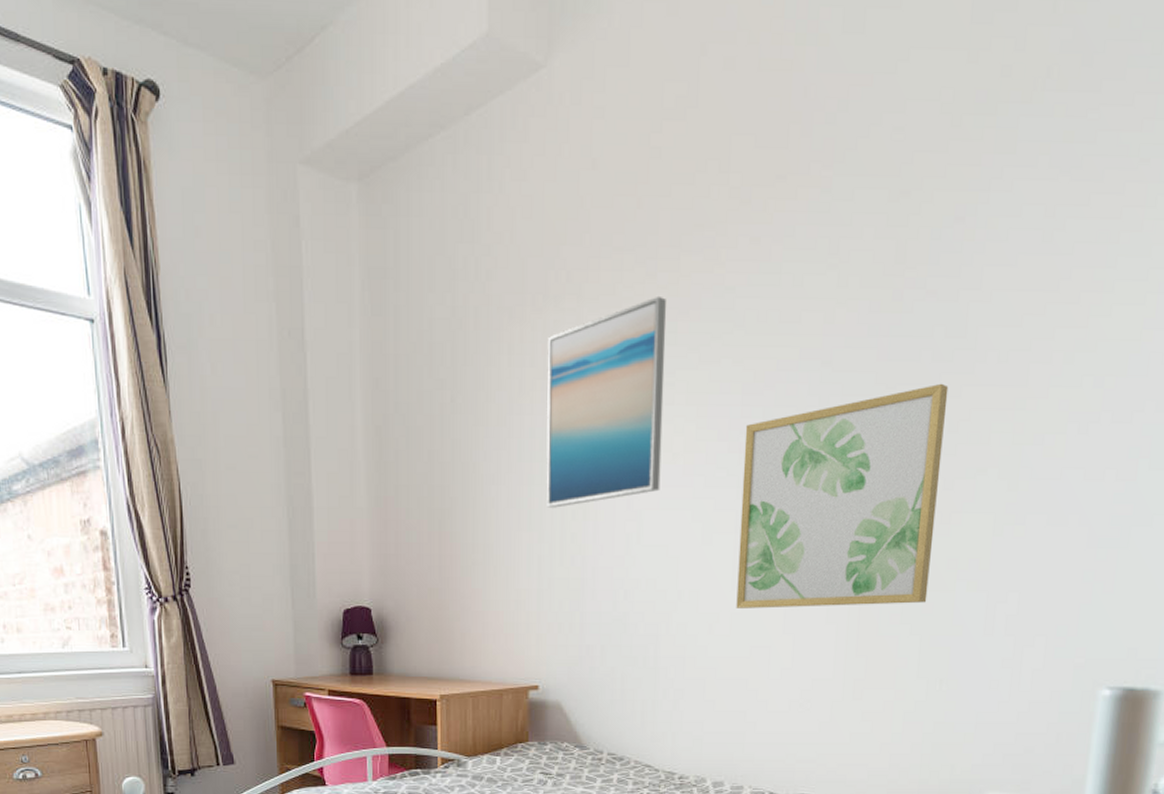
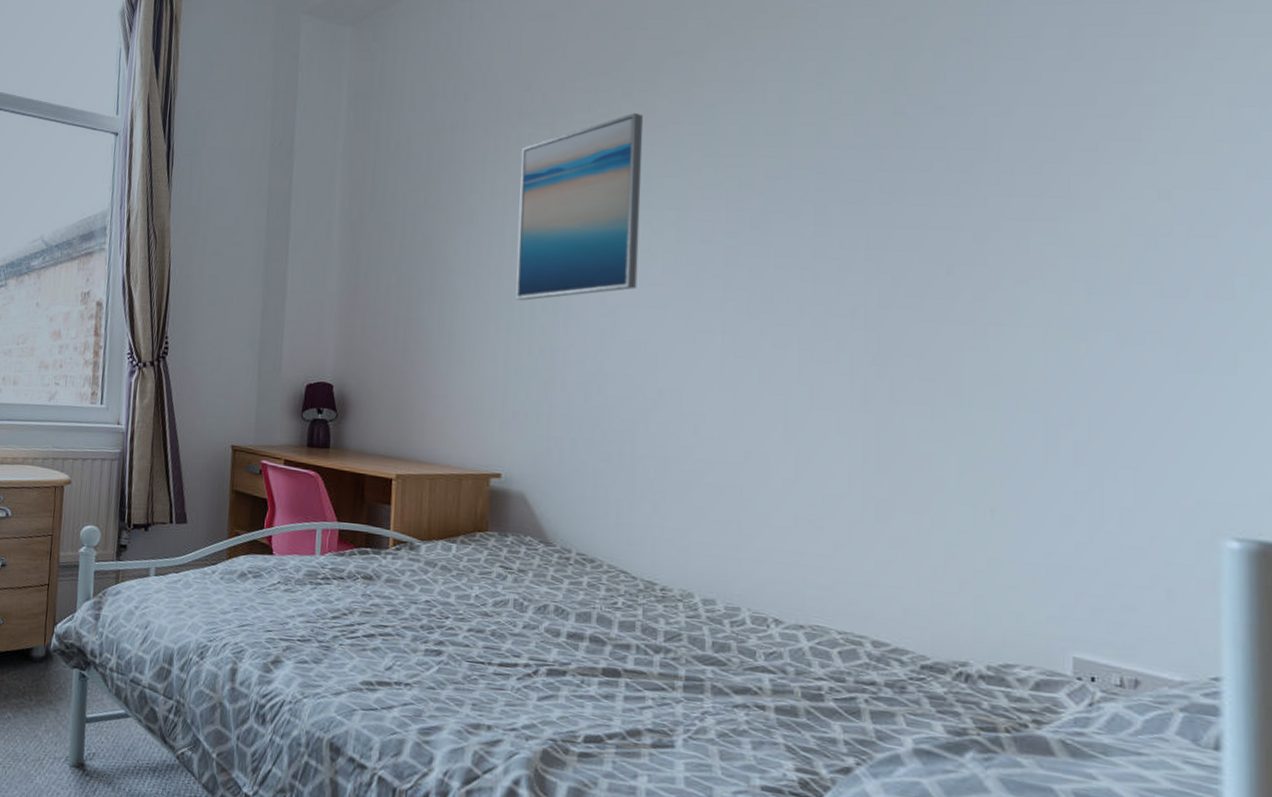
wall art: present [736,383,949,609] -> none [726,193,970,420]

